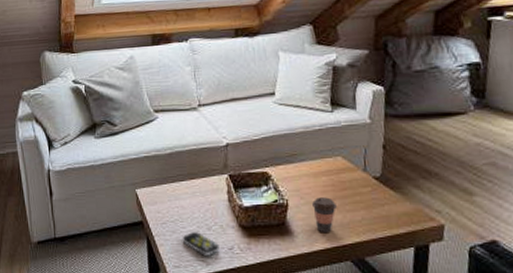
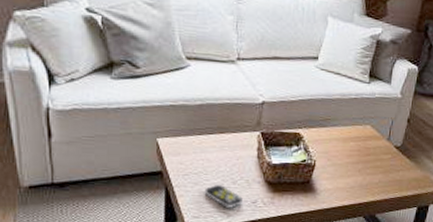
coffee cup: present [312,197,336,233] -> none [337,160,359,192]

